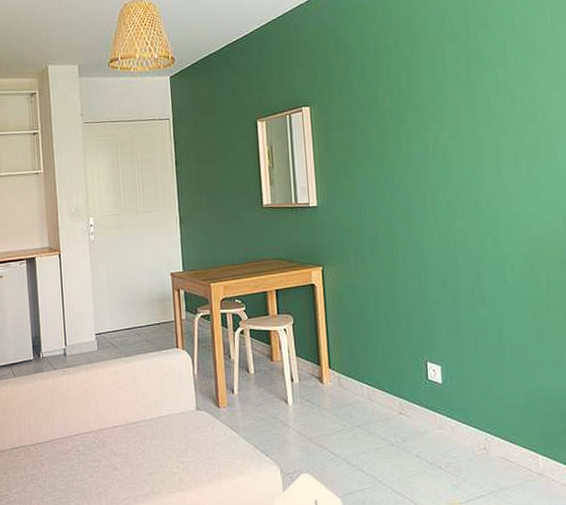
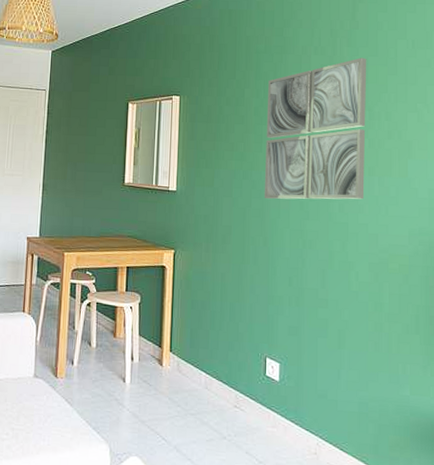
wall art: none [401,39,513,203] -> present [264,57,367,200]

